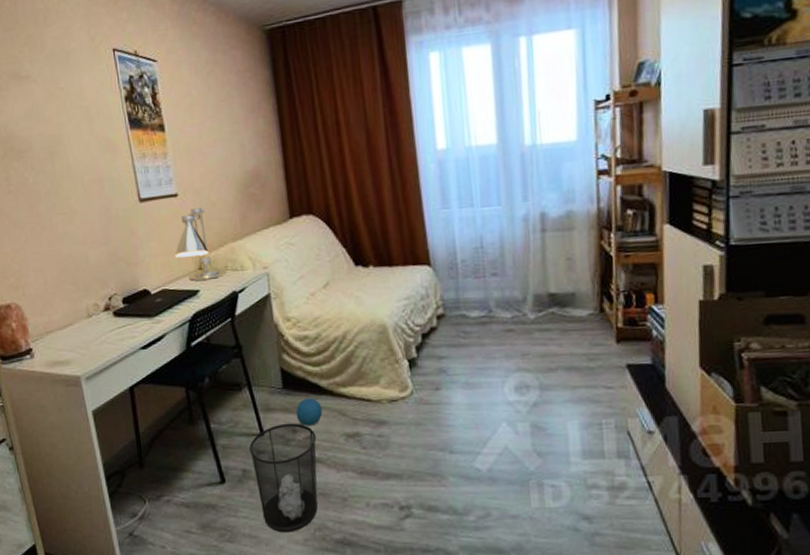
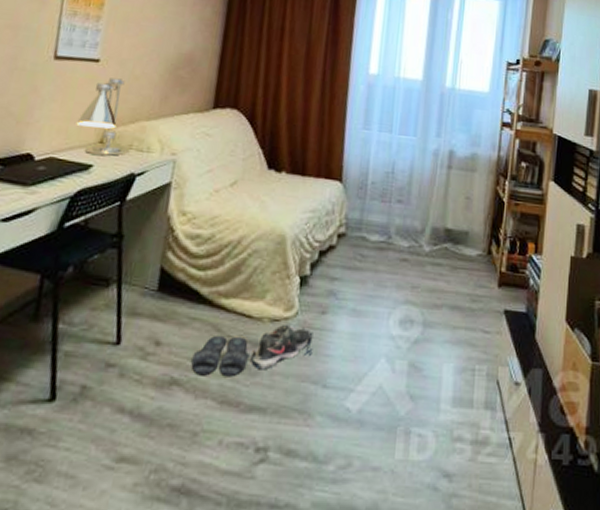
waste bin: present [249,423,318,533] -> none [90,332,182,474]
ball: present [295,397,323,426] -> none [164,305,197,340]
slippers: none [326,417,377,453] -> present [191,335,250,377]
athletic shoe: none [377,402,434,444] -> present [249,324,313,370]

